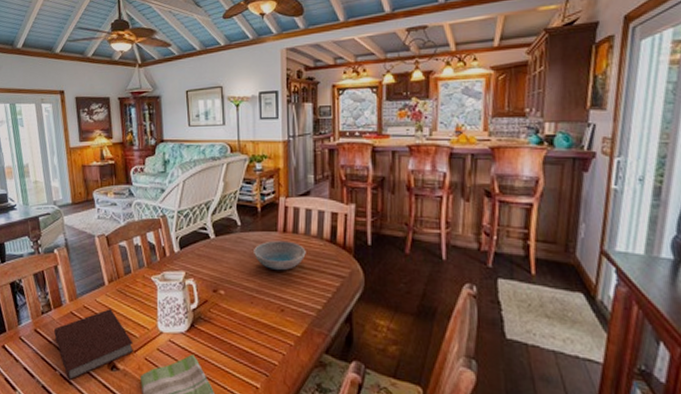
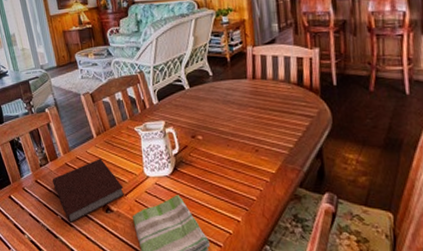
dish: present [254,240,306,271] -> none [226,87,275,115]

